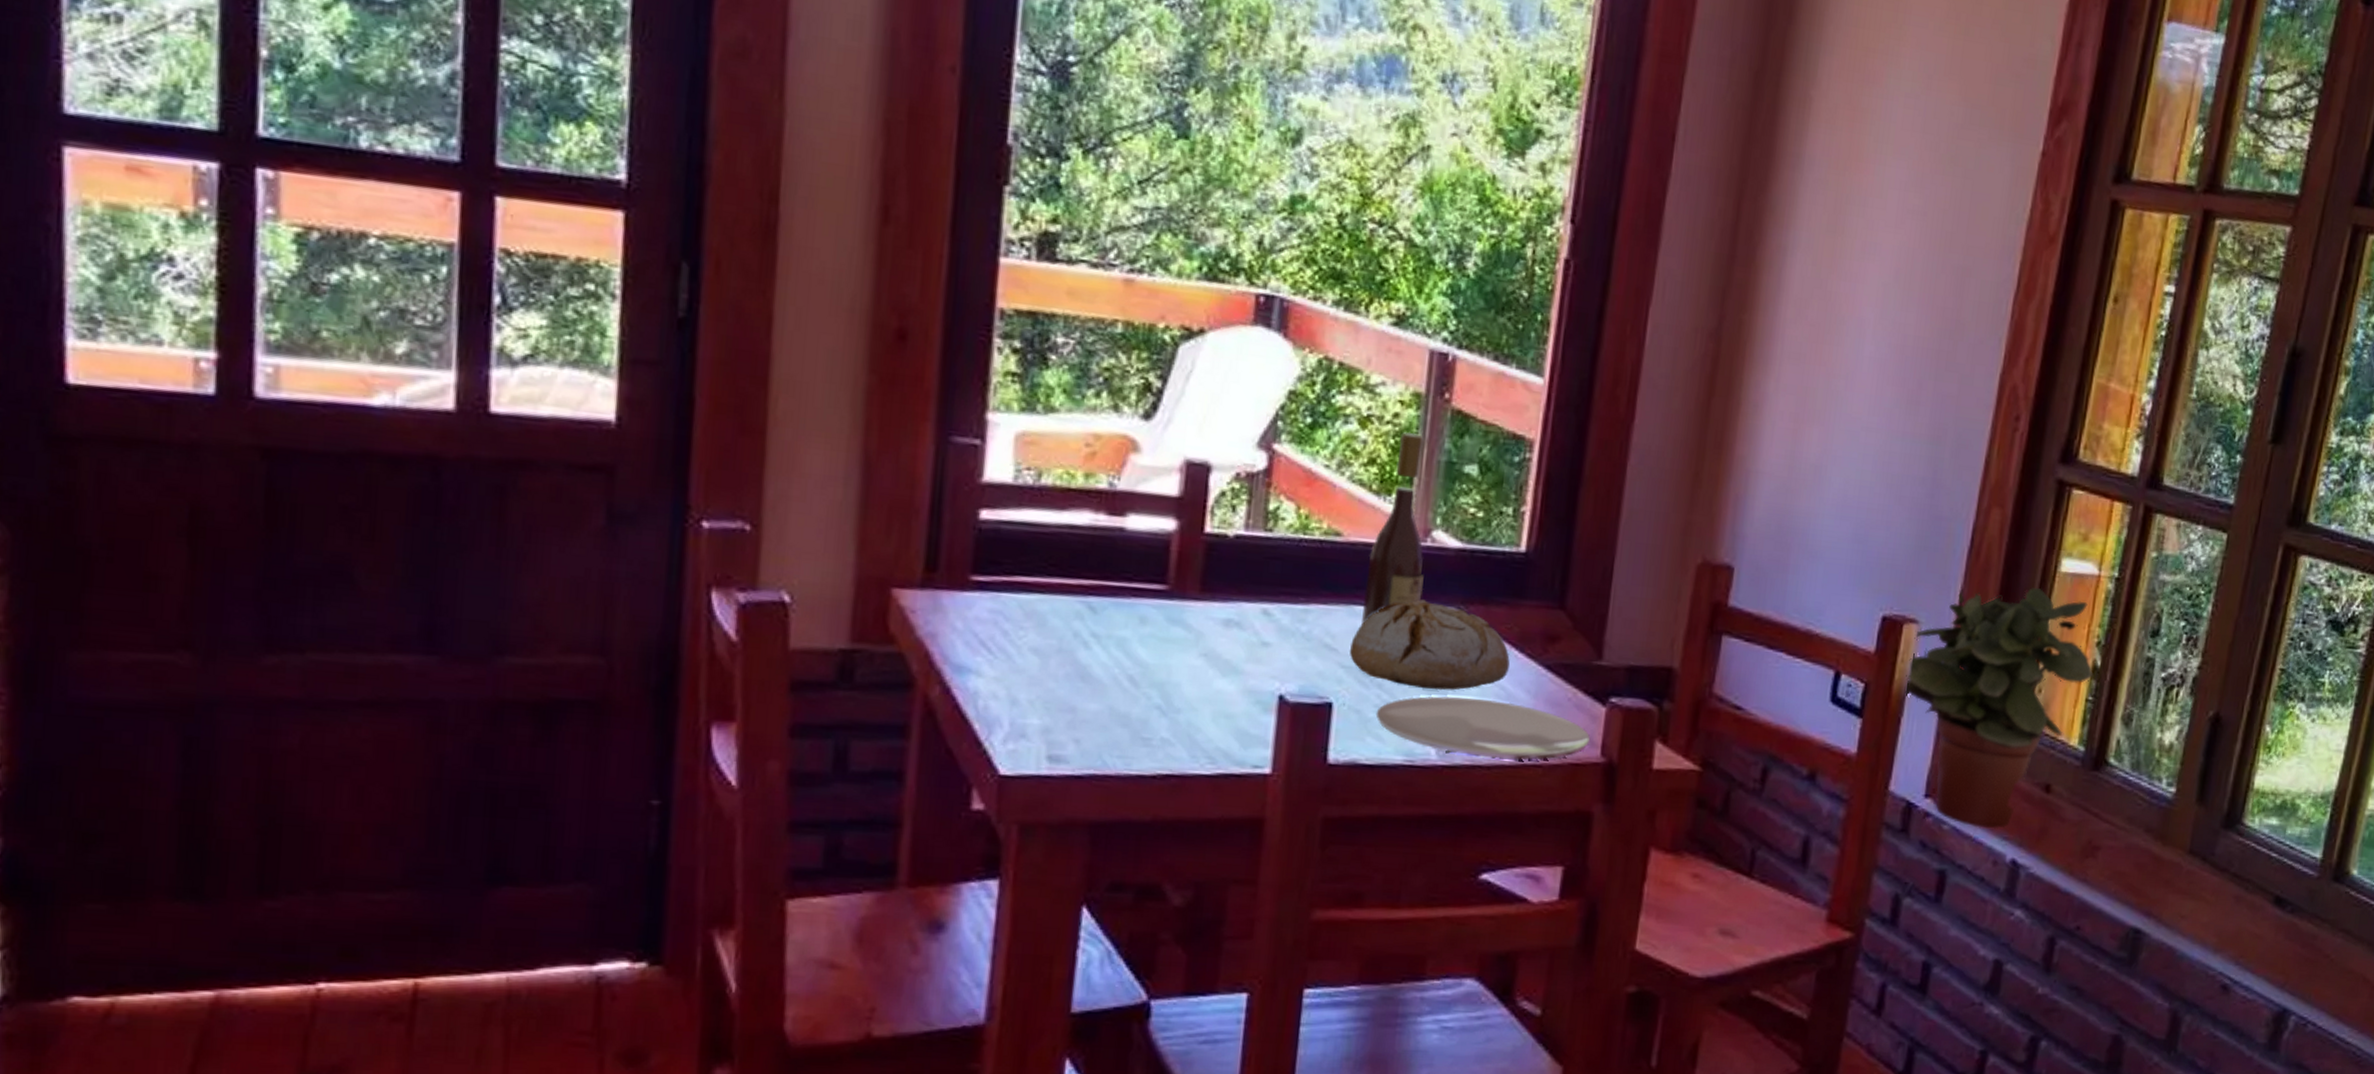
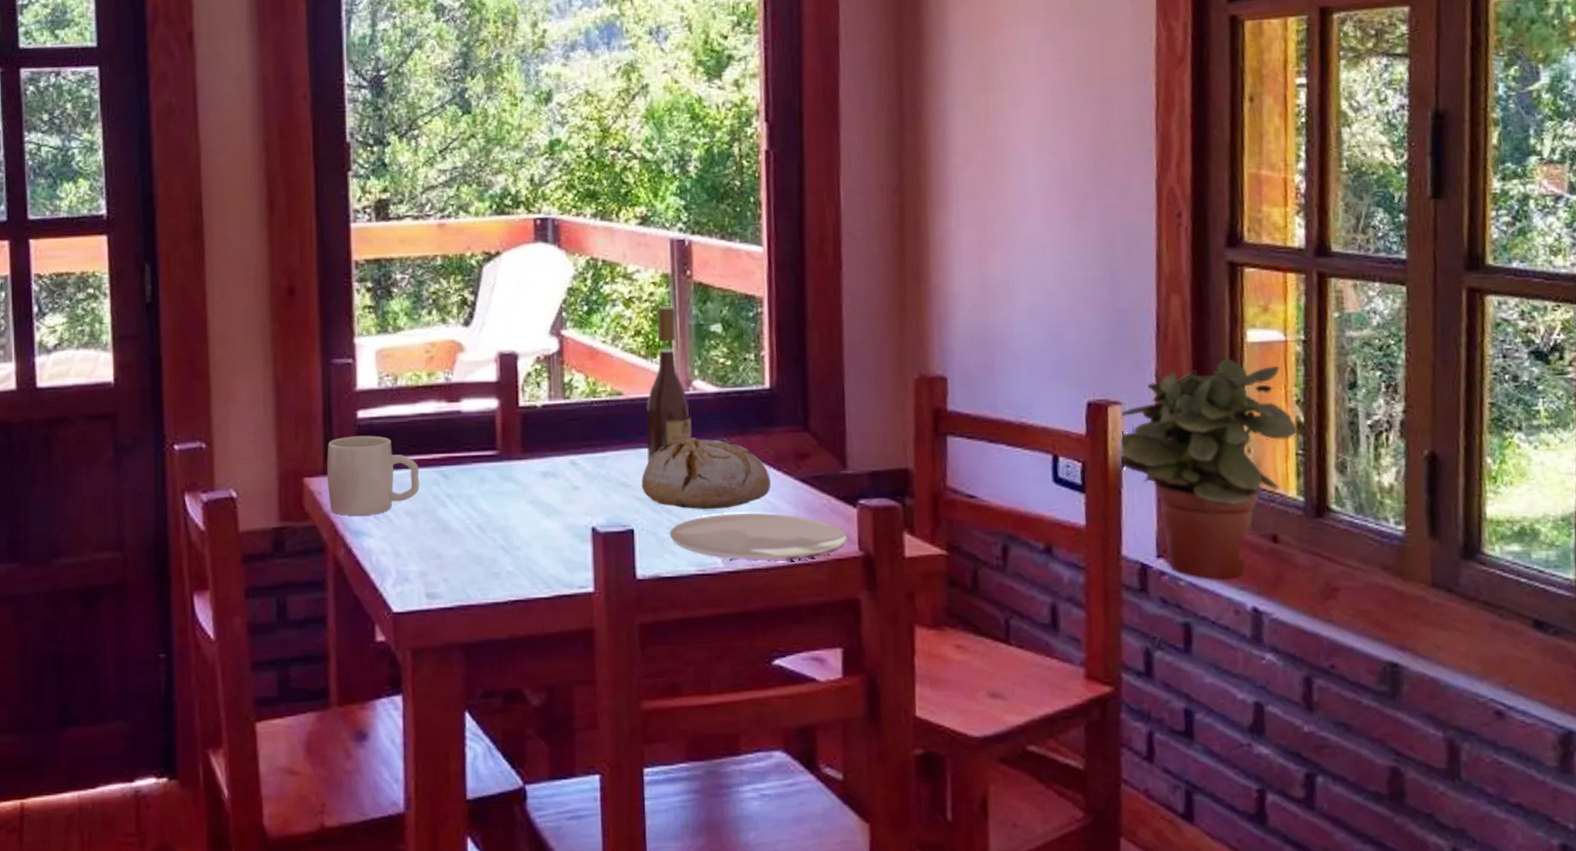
mug: none [925,541,1058,648] -> present [327,435,419,516]

